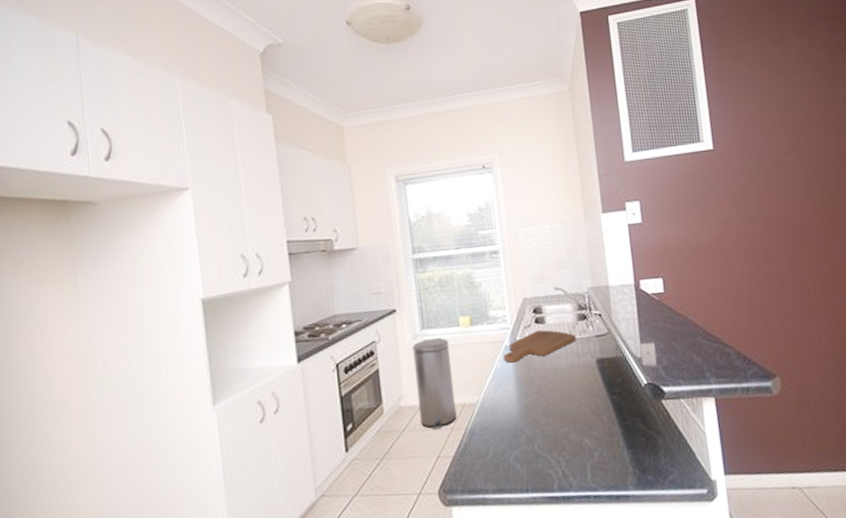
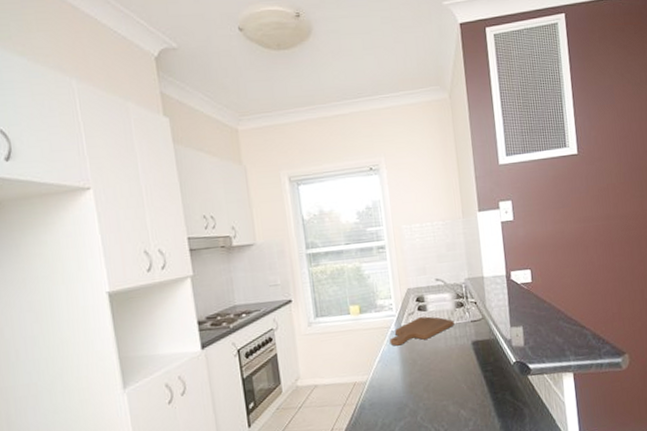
pedal bin: present [412,338,457,430] -> none [307,325,349,406]

